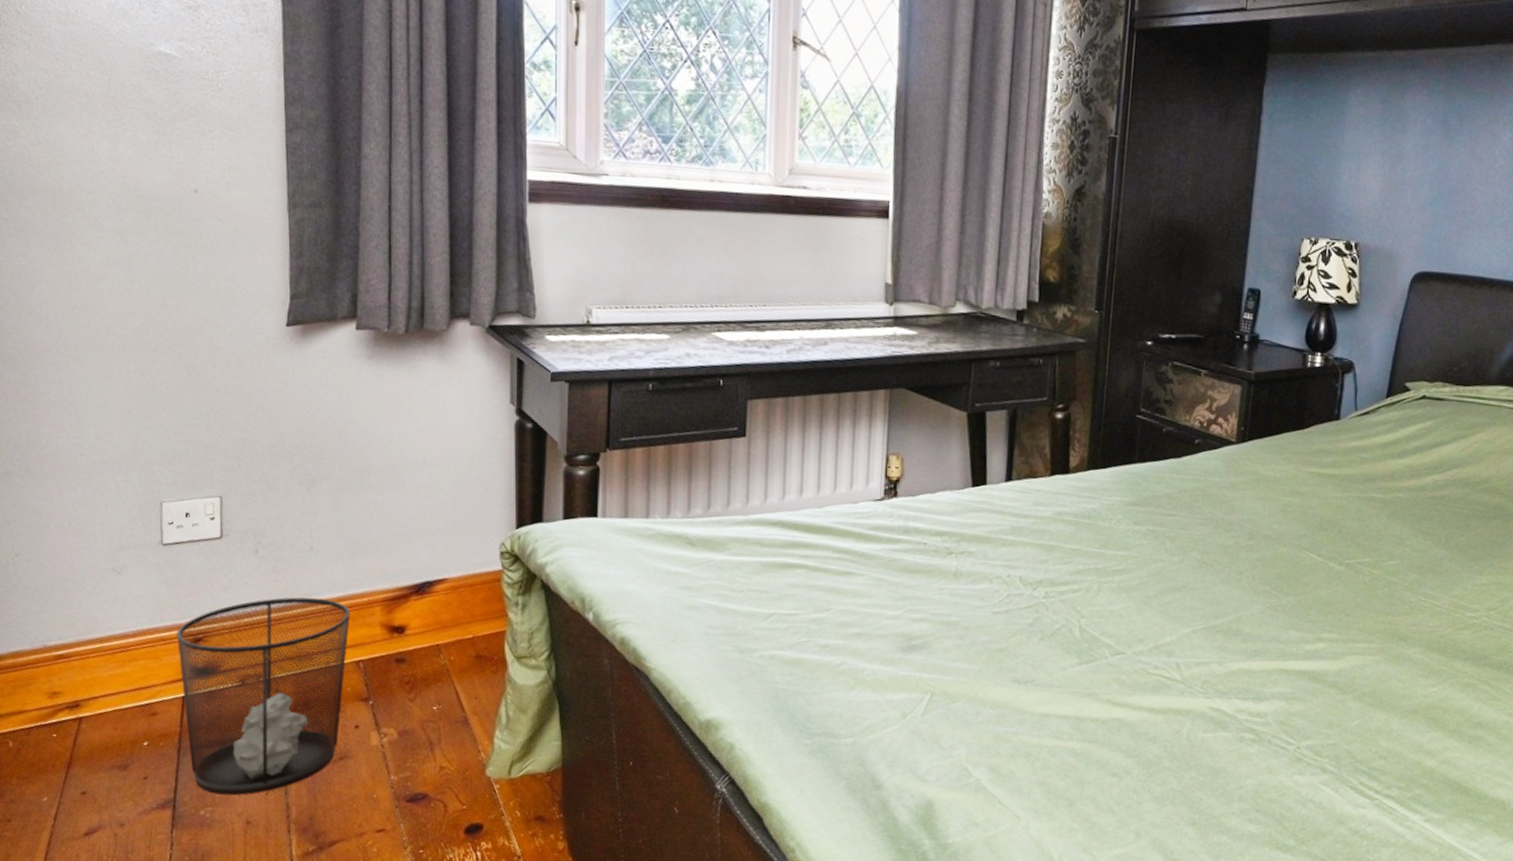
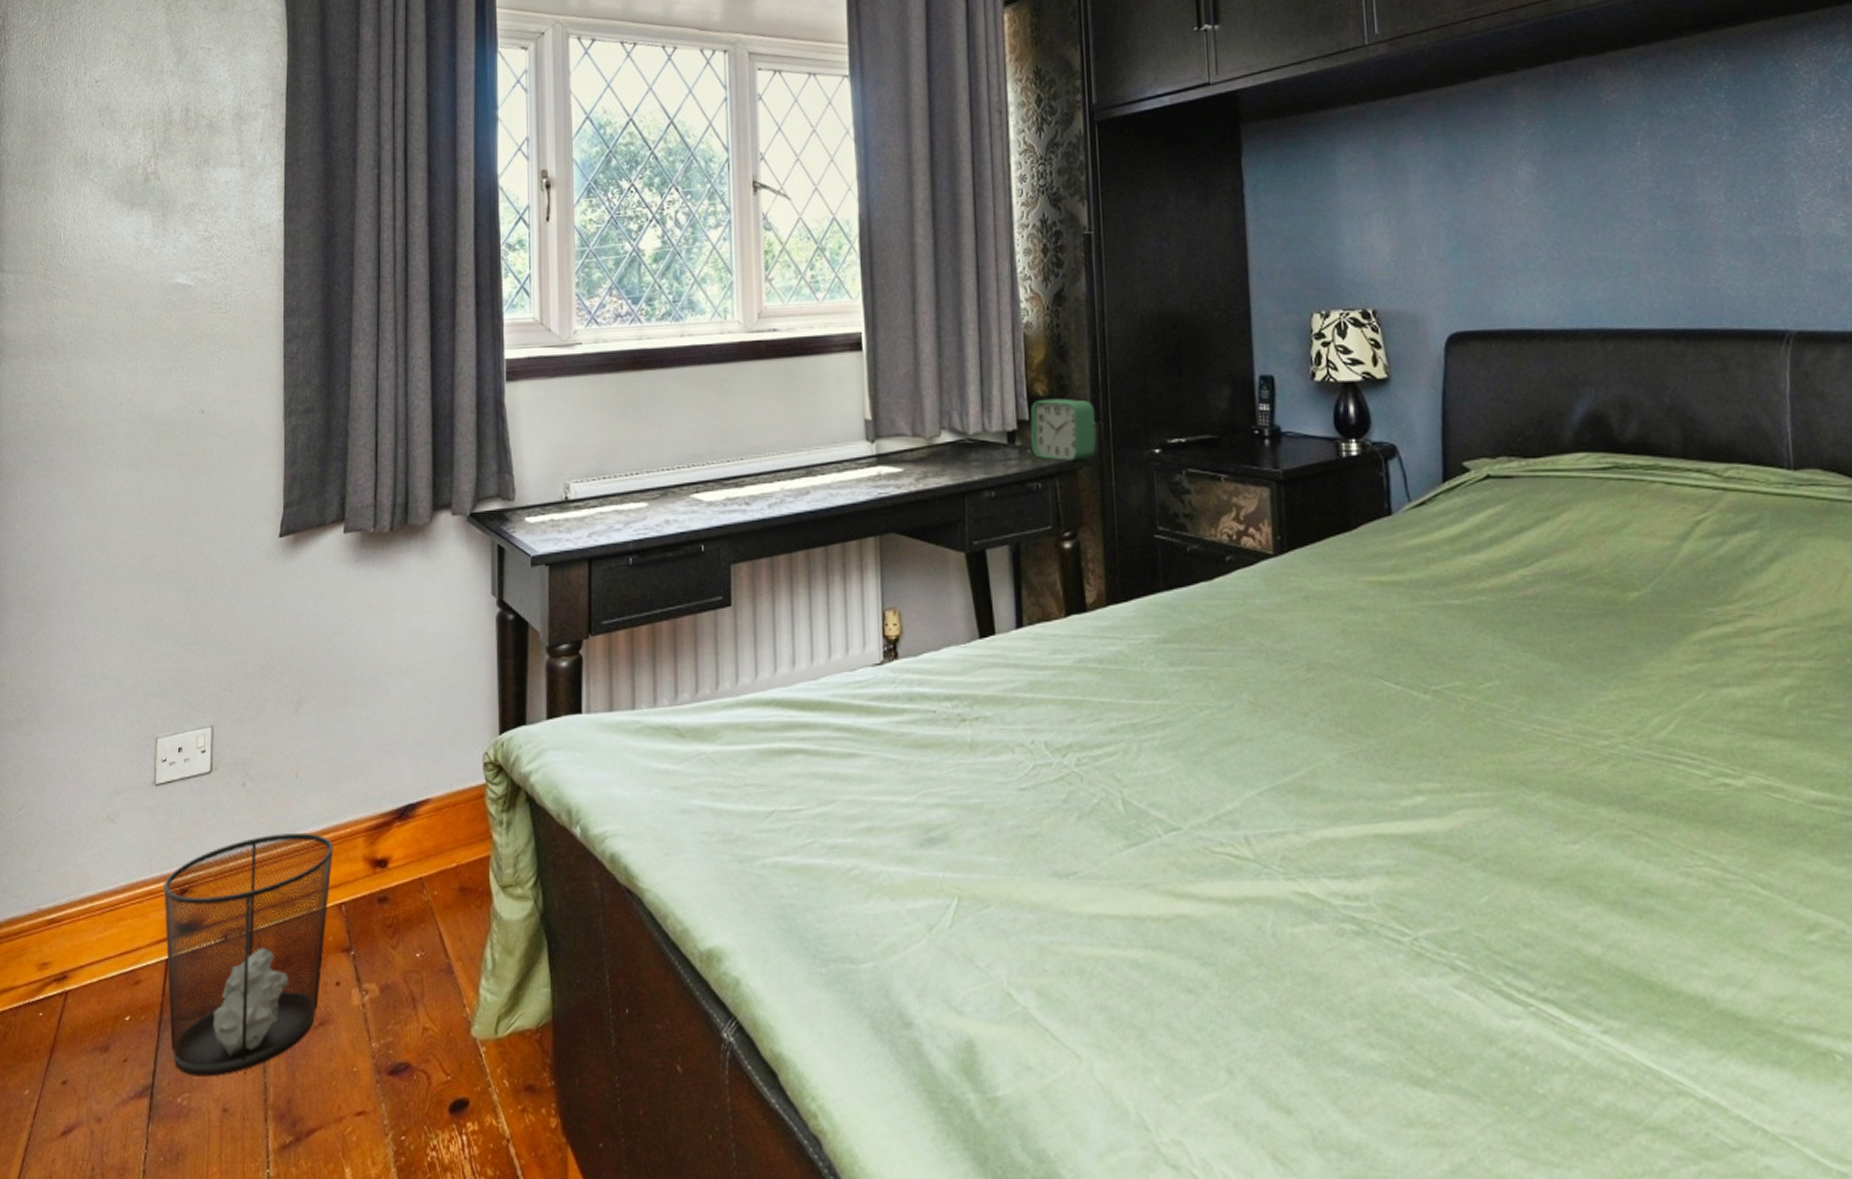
alarm clock: none [1038,285,1099,345] -> present [1030,398,1096,463]

